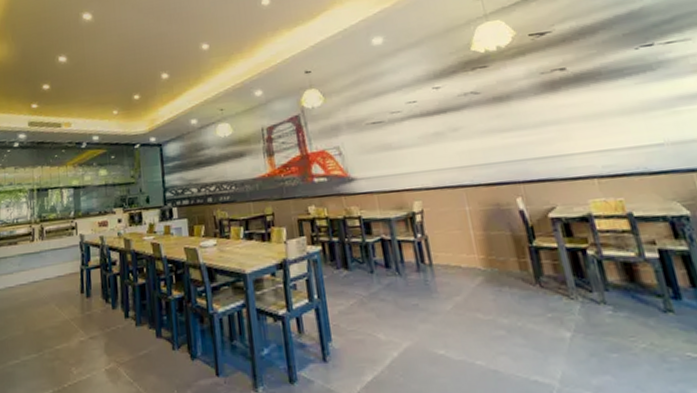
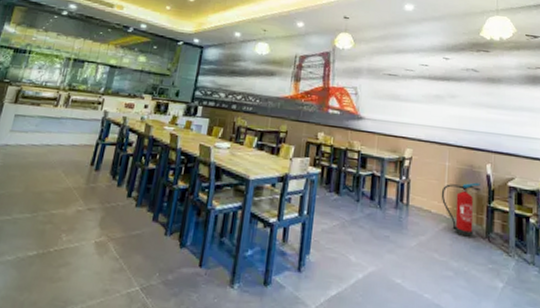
fire extinguisher: none [467,222,519,289] -> present [441,182,480,239]

